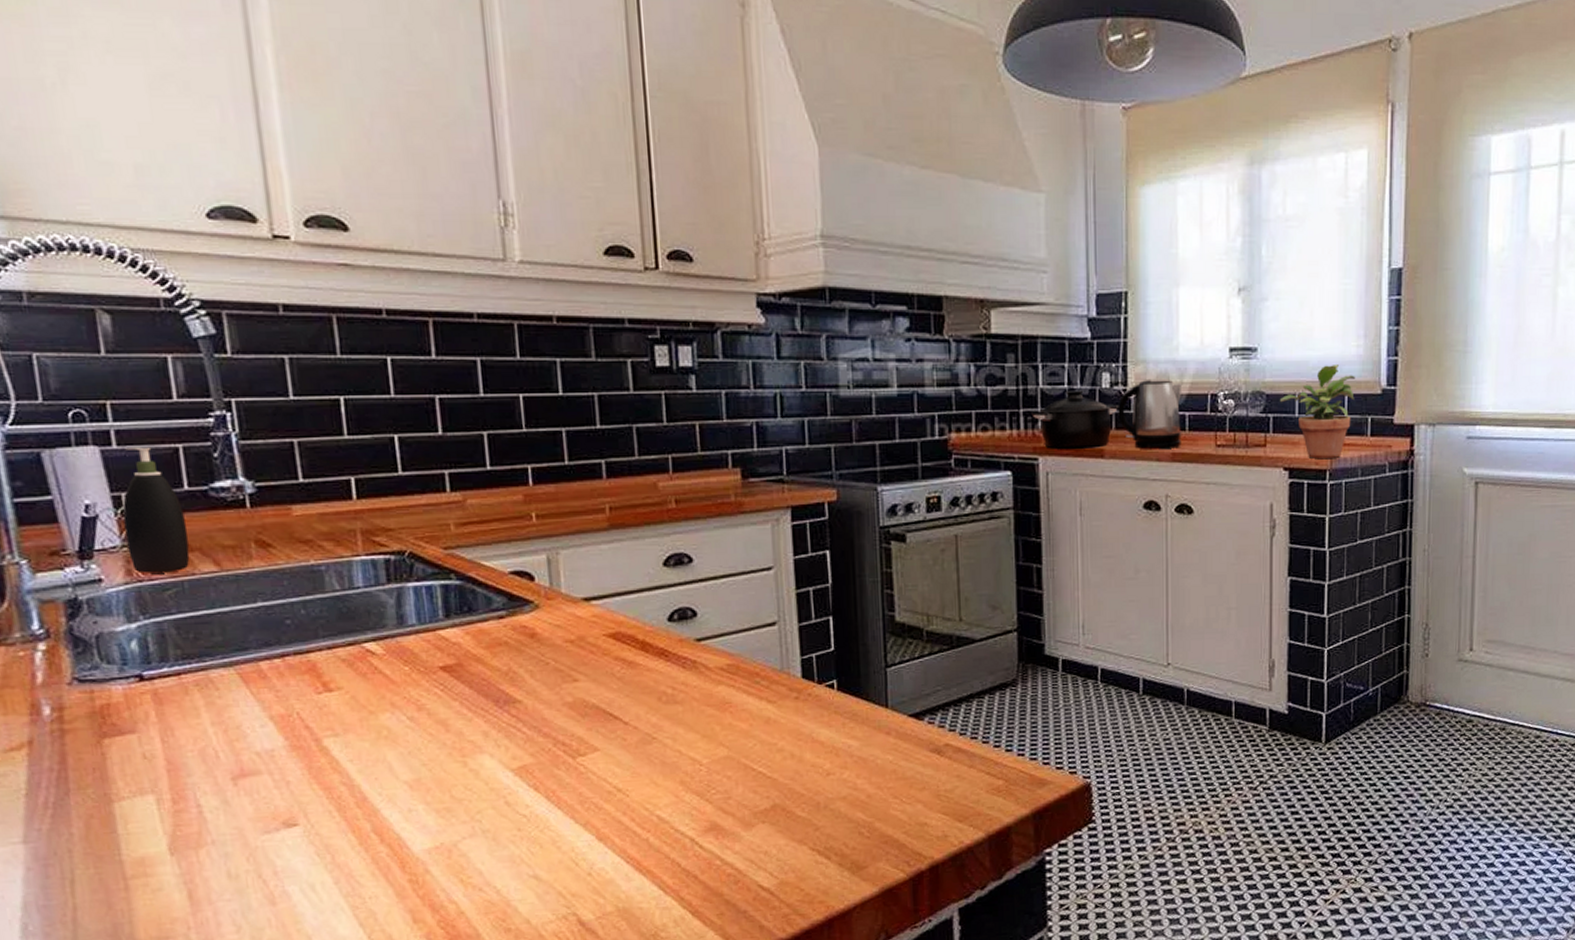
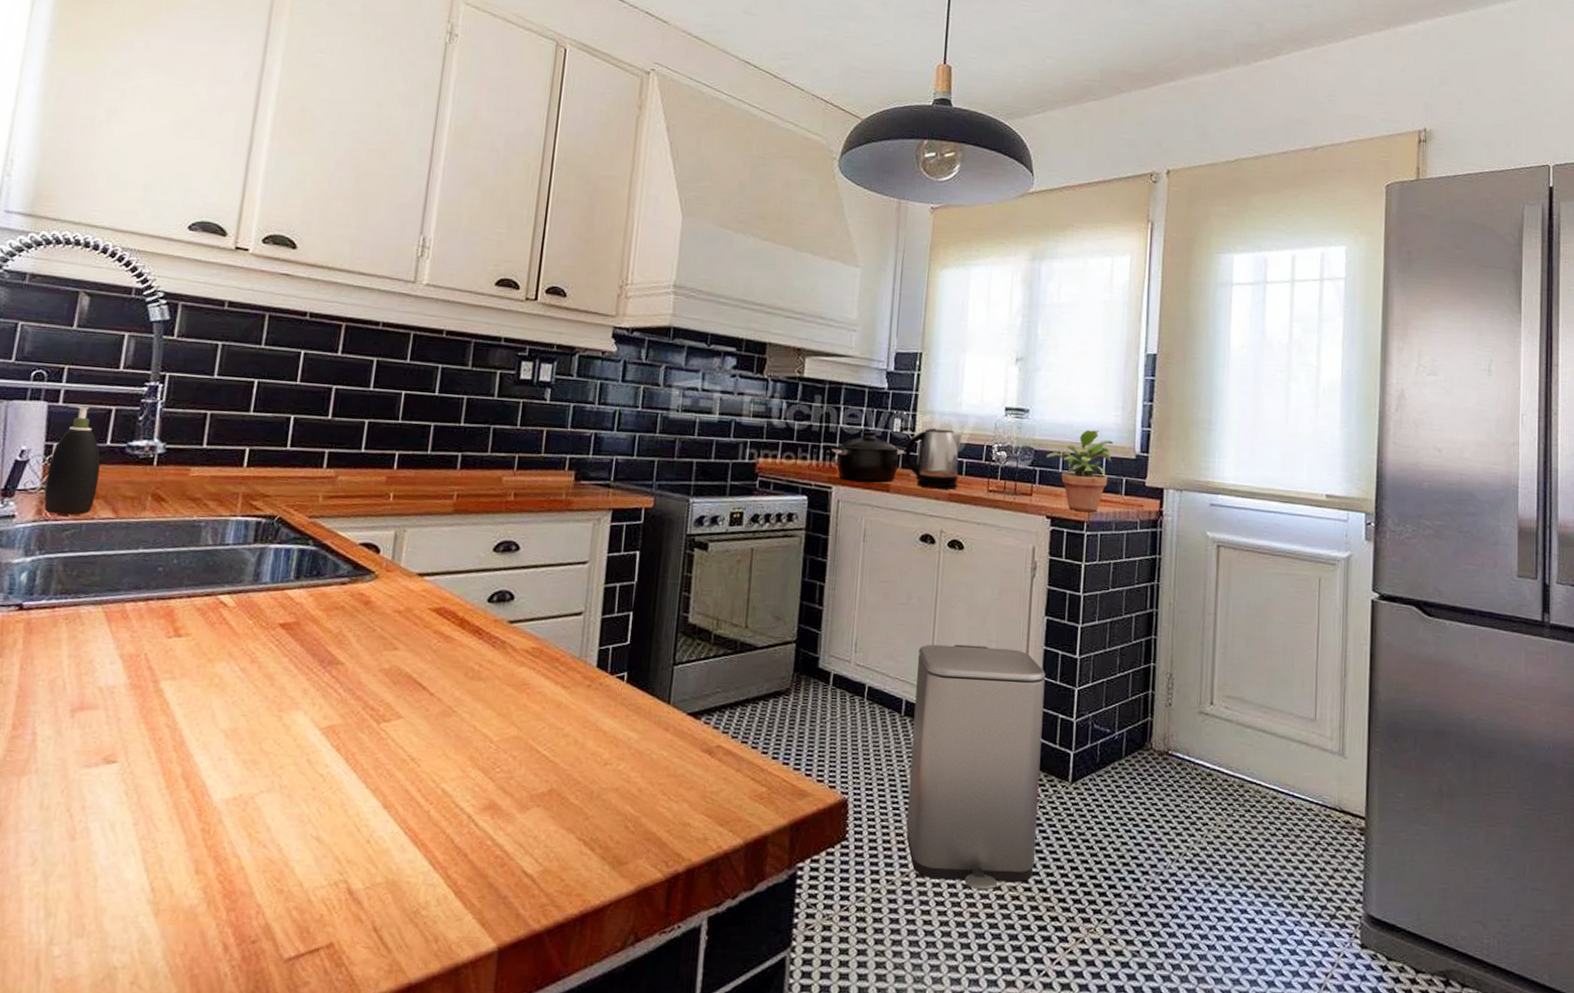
pedal bin: none [1152,614,1292,855] -> present [906,644,1046,890]

